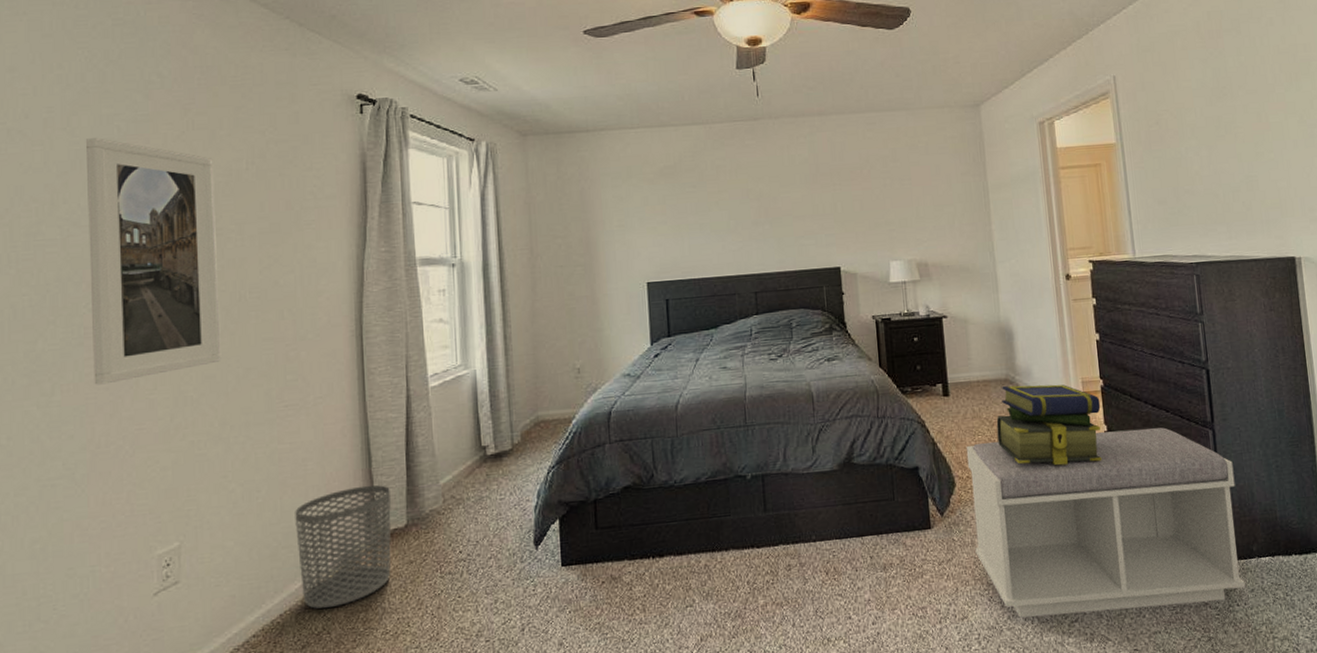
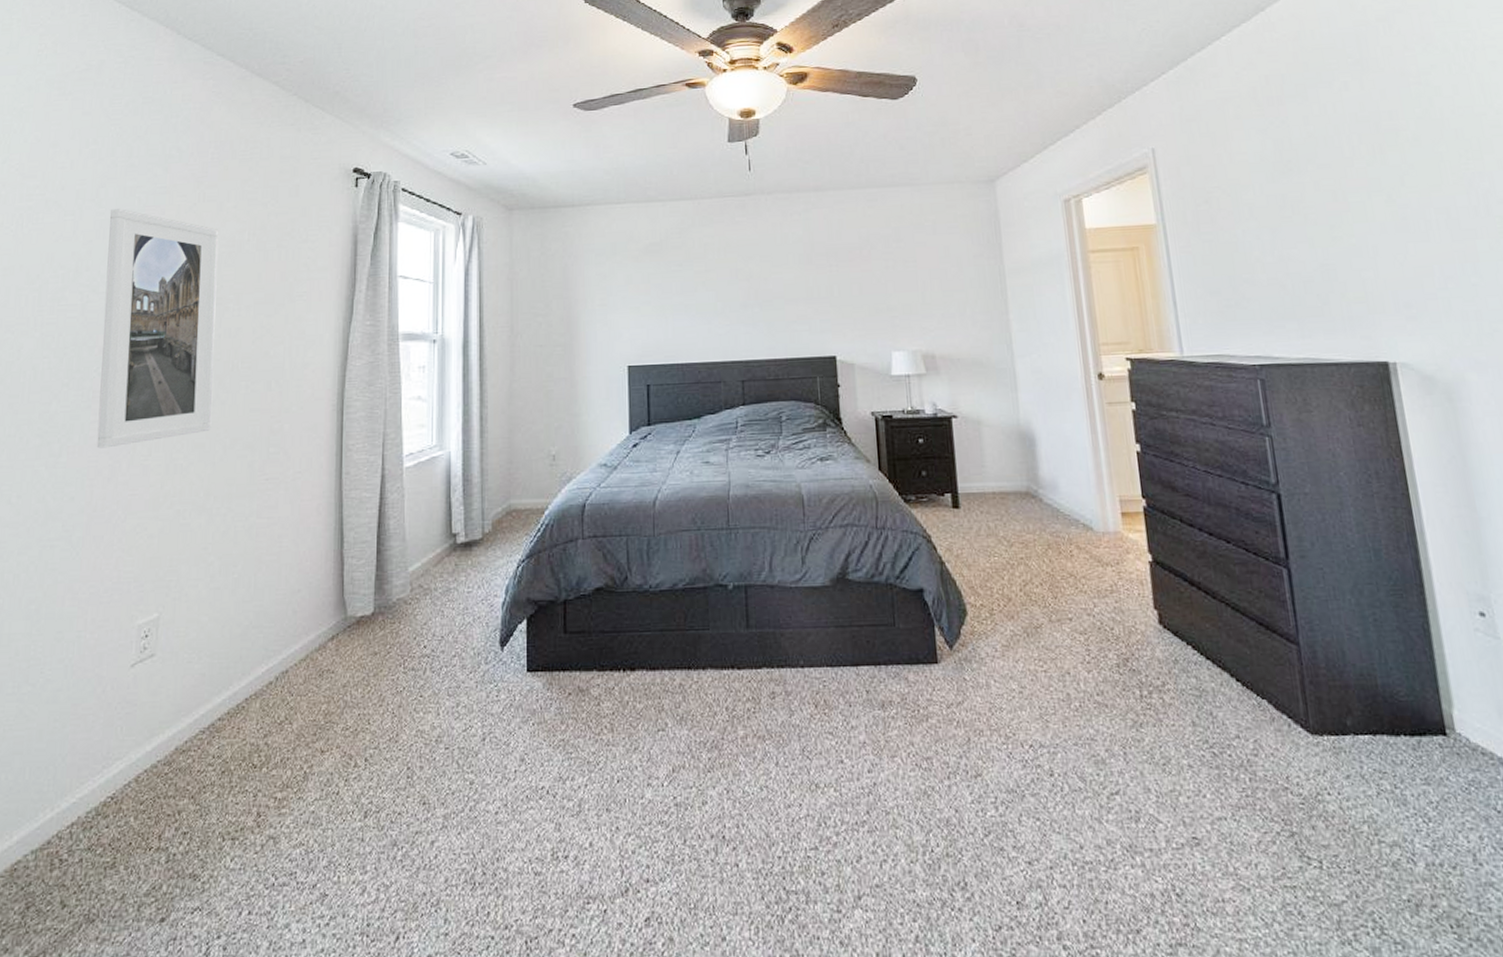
waste bin: present [295,485,391,609] -> none [267,567,359,696]
bench: present [966,427,1245,618] -> none [979,561,1338,787]
stack of books: present [996,384,1102,466] -> none [1016,500,1147,599]

